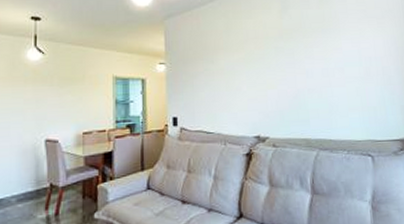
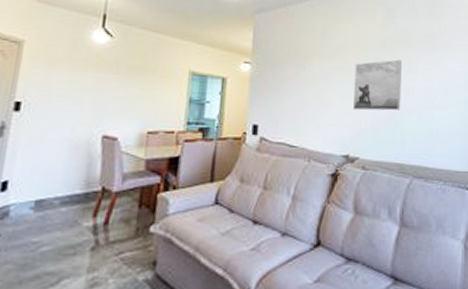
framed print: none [257,46,302,95] -> present [353,59,402,111]

